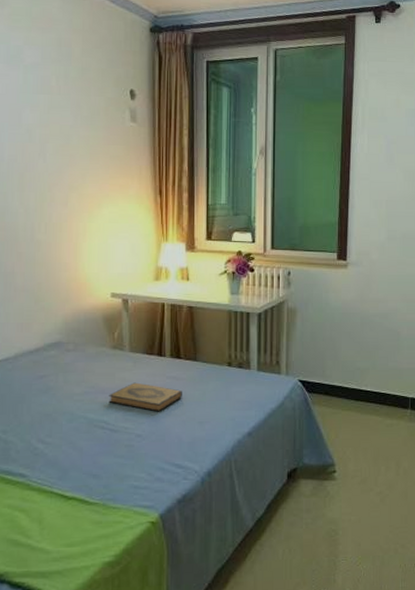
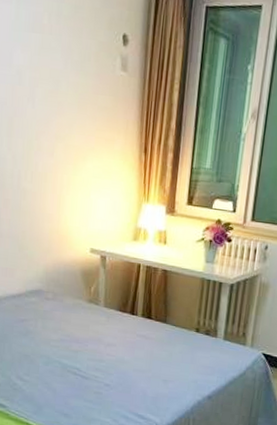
hardback book: present [109,382,182,412] -> none [82,336,150,366]

